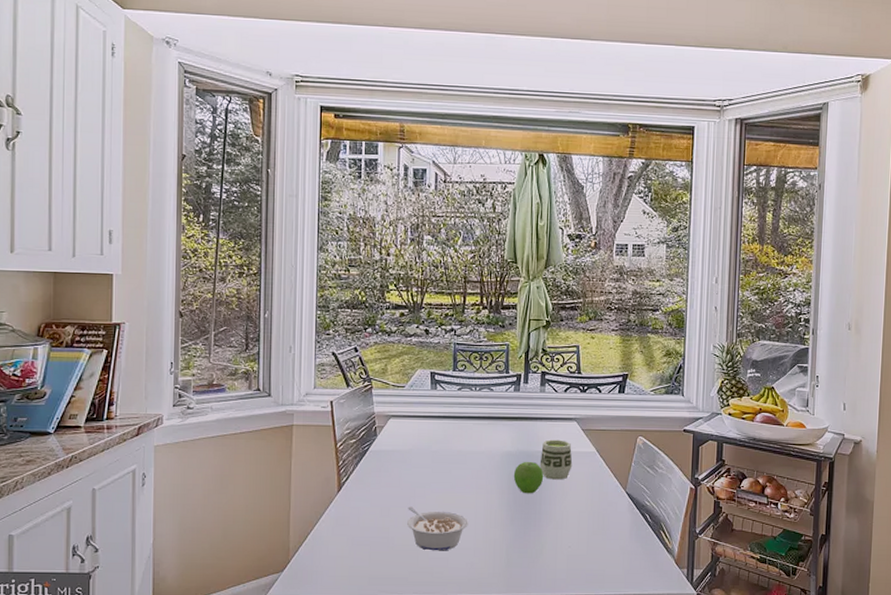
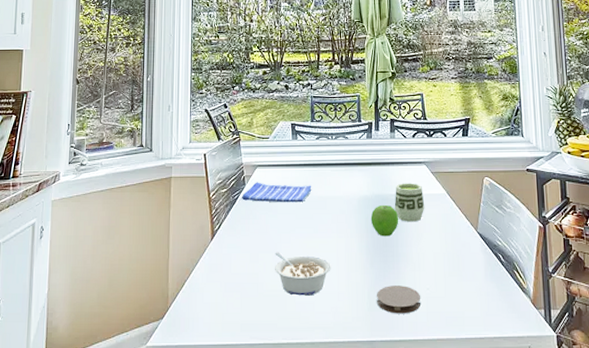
dish towel: none [372,433,451,457] -> present [241,182,312,203]
coaster: none [514,543,562,571] -> present [376,285,421,314]

